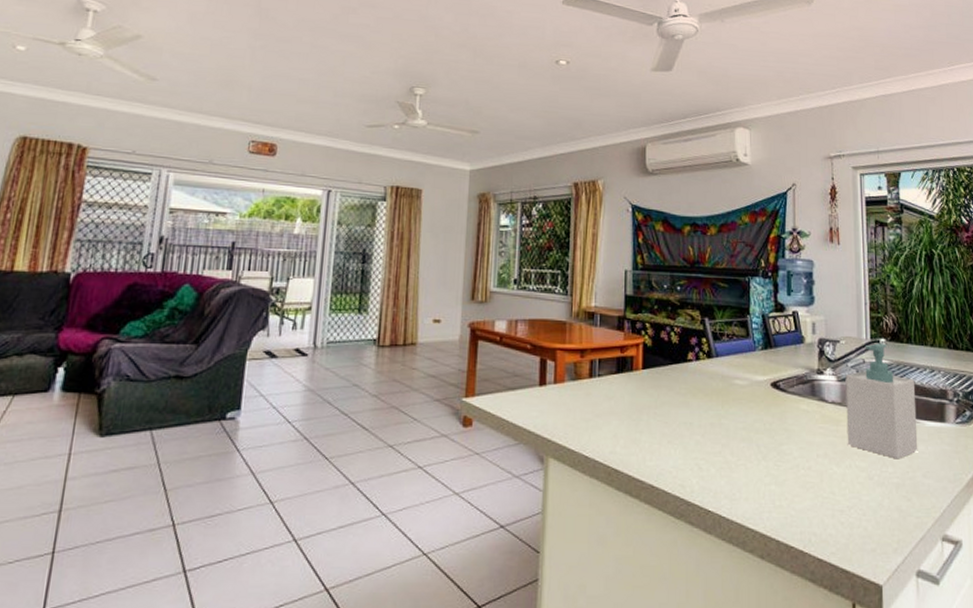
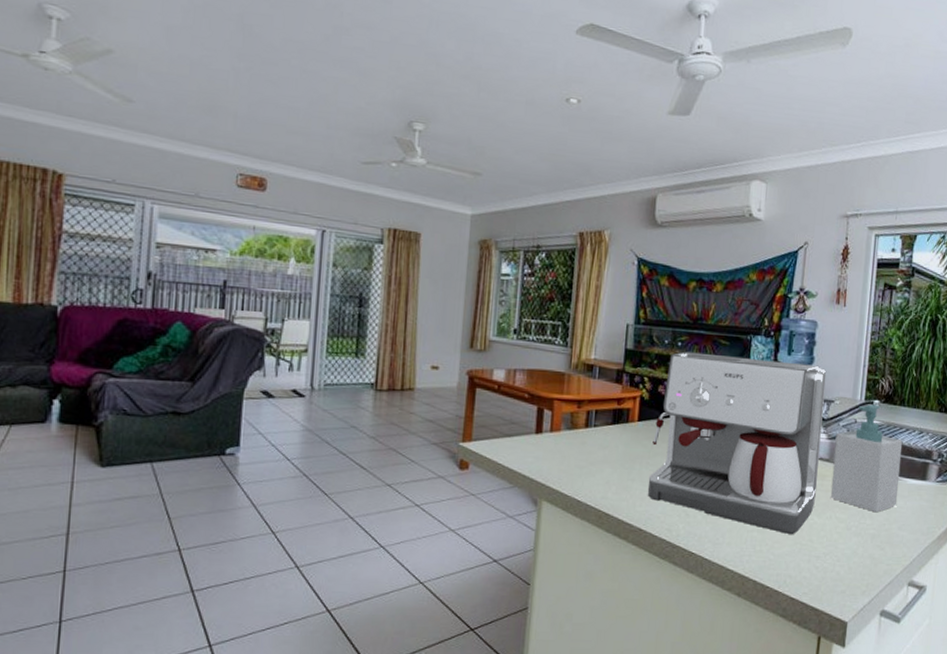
coffee maker: none [657,296,833,487] -> present [648,351,827,535]

